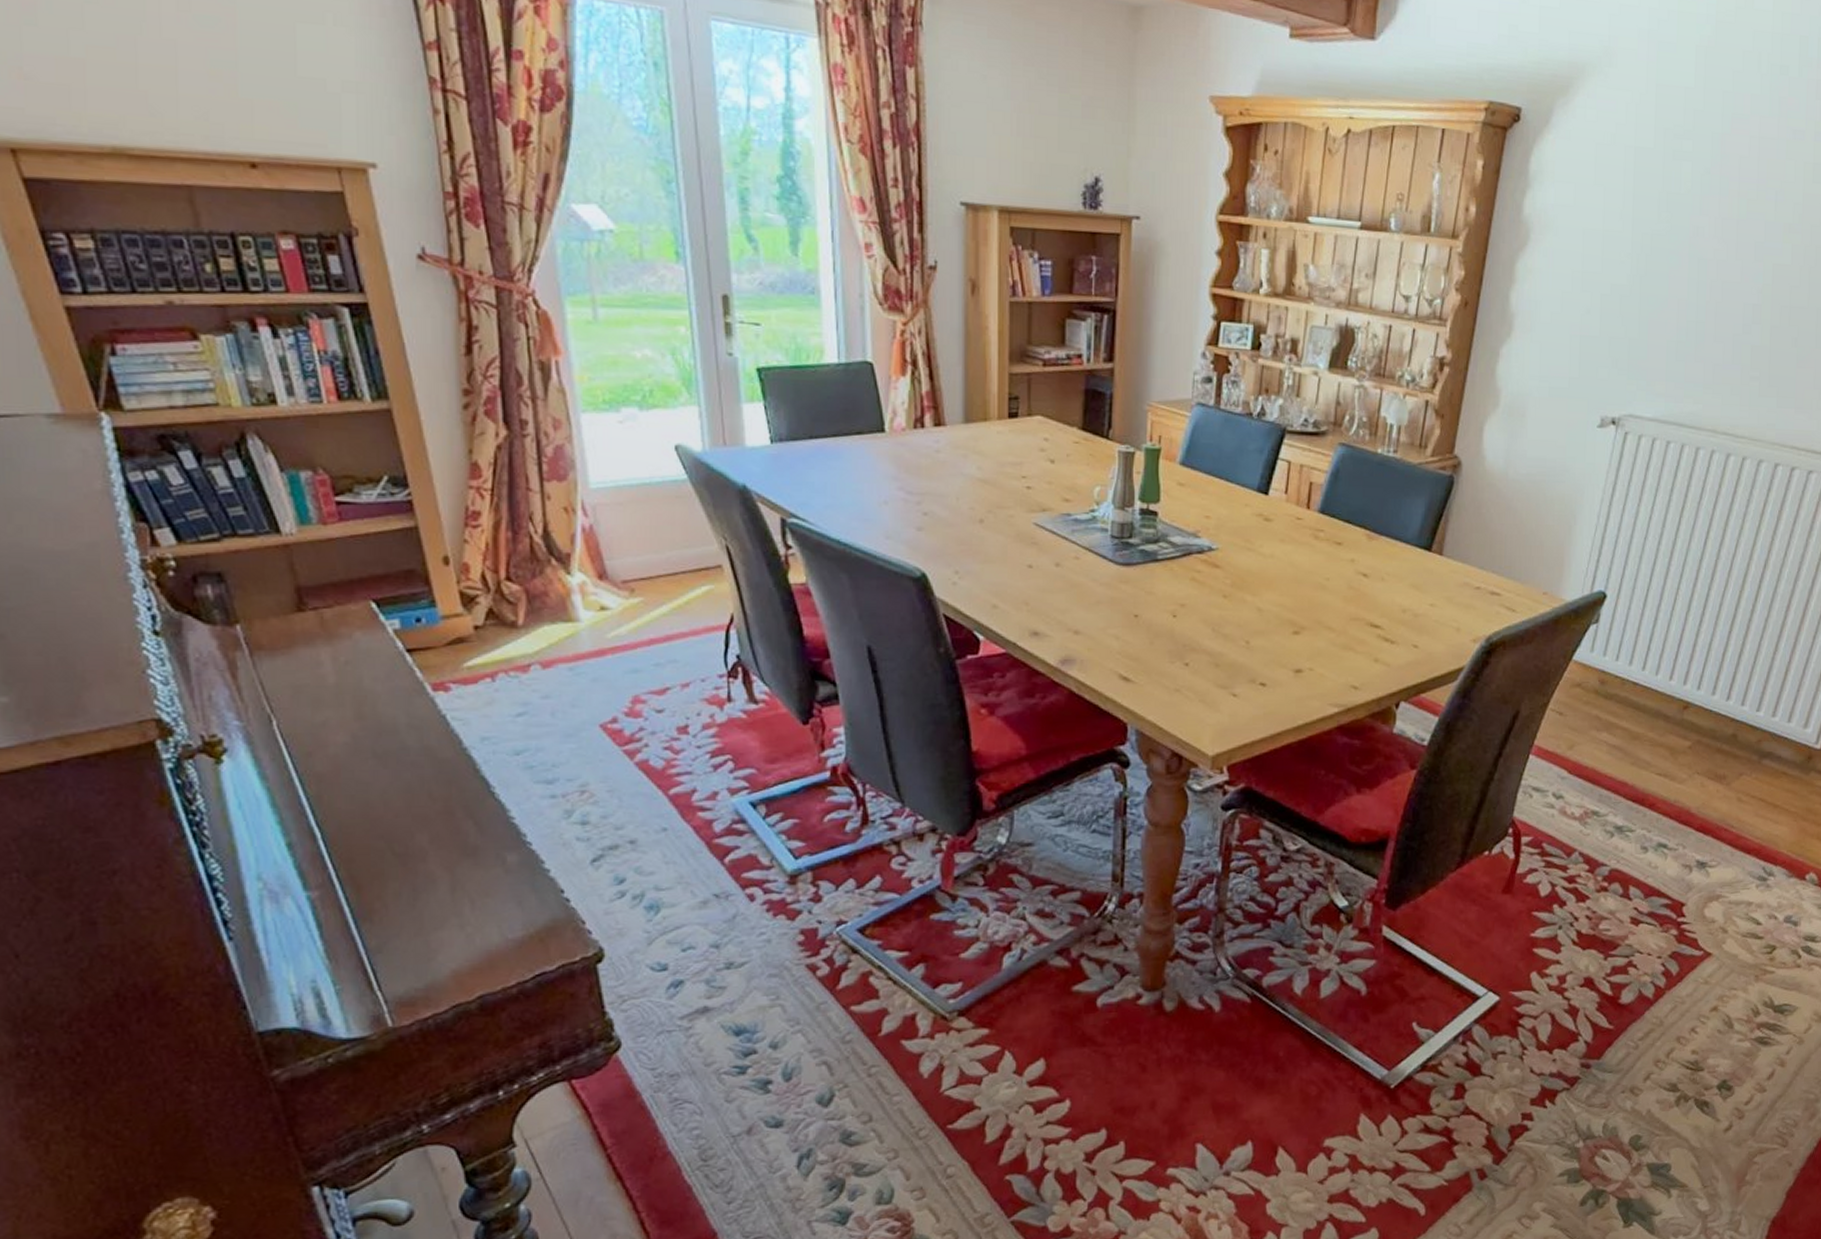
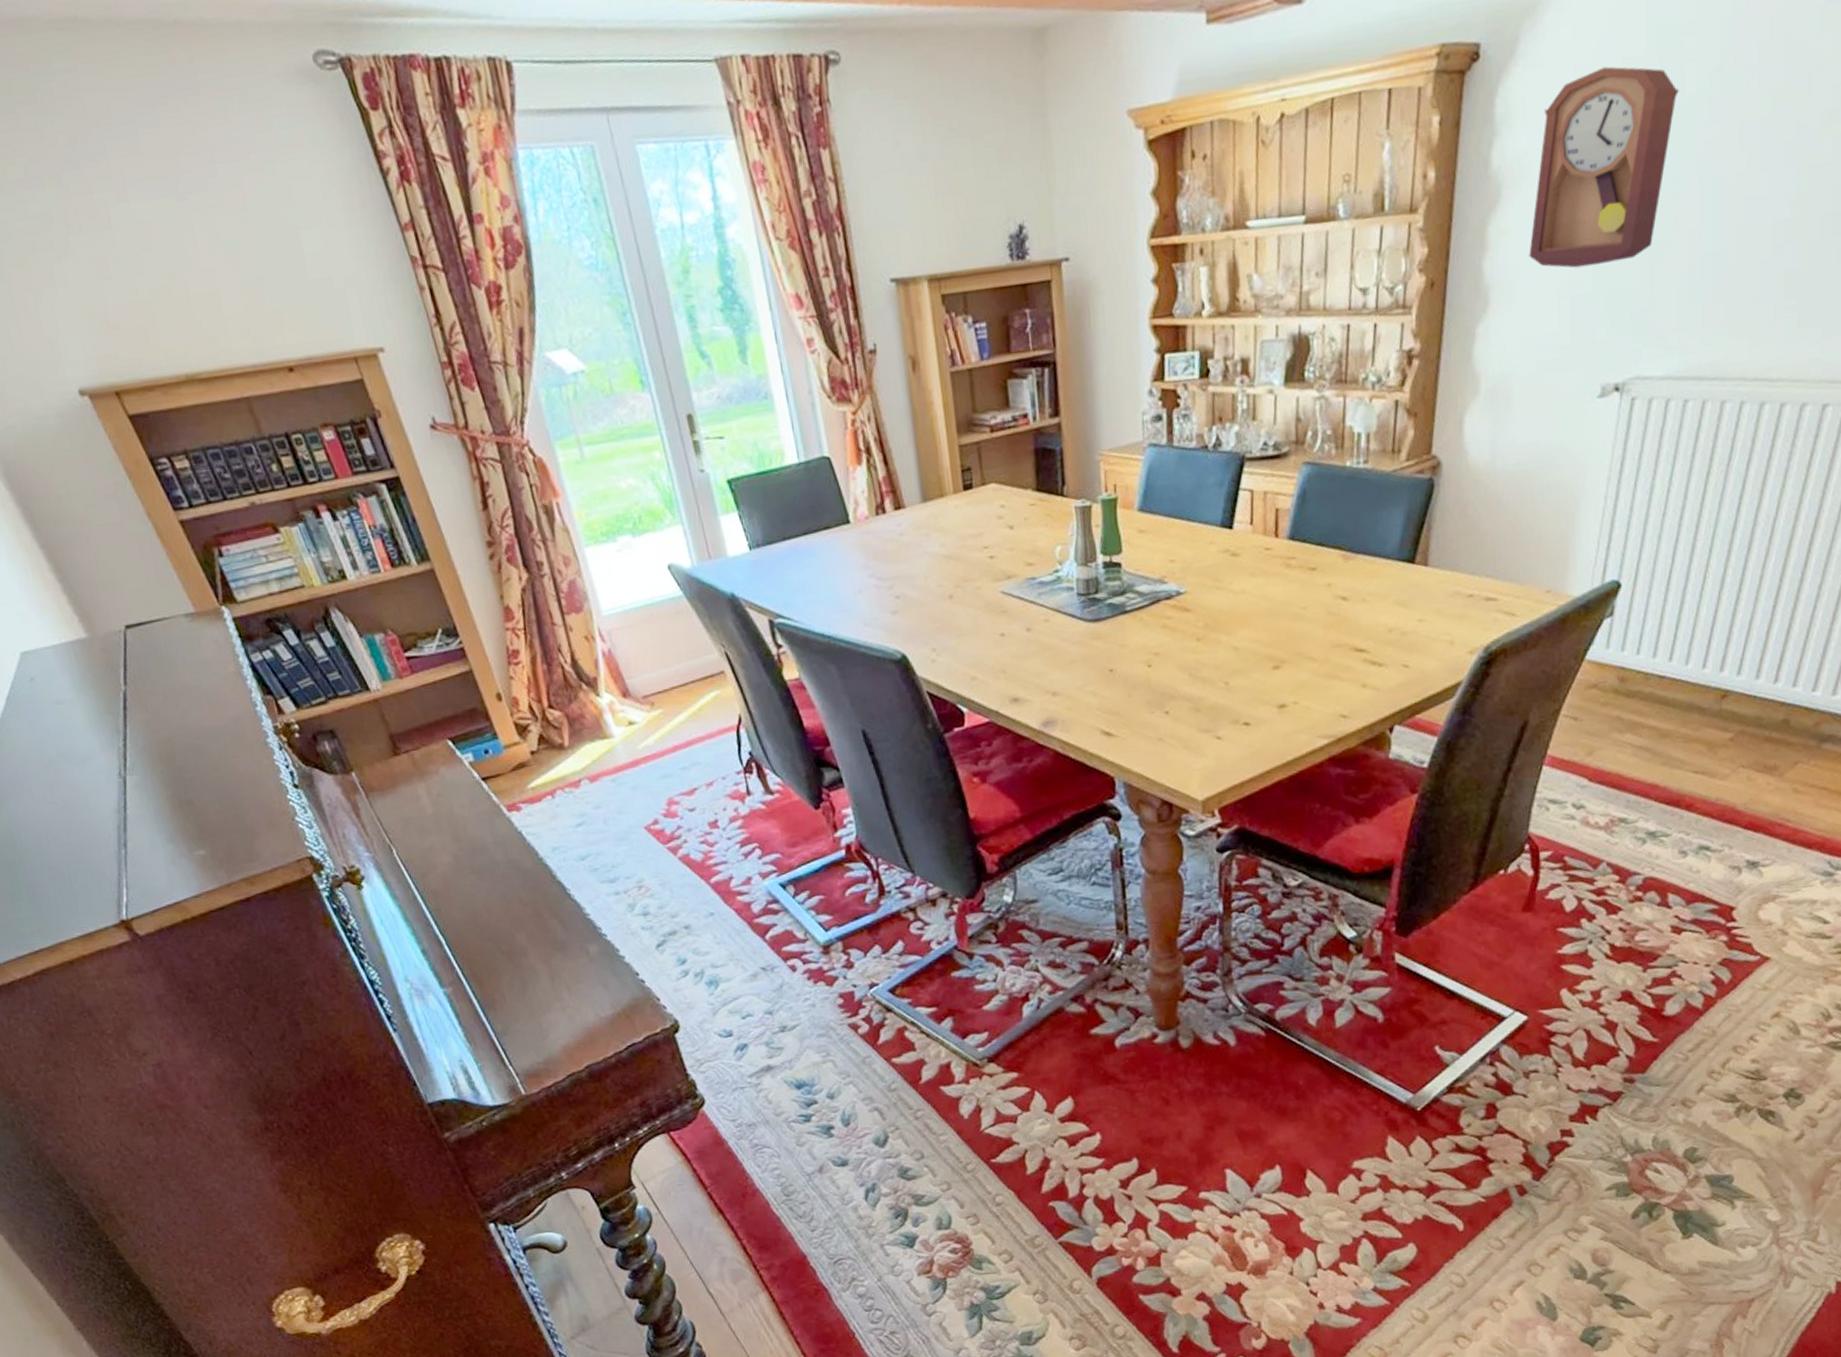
pendulum clock: none [1549,150,1677,314] -> present [1529,66,1679,268]

